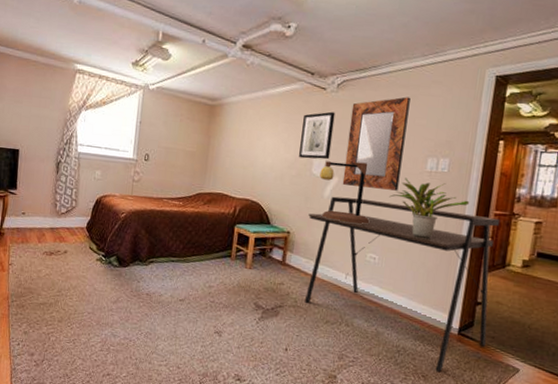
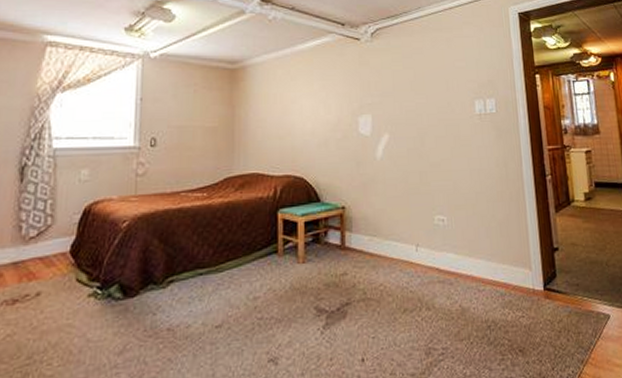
wall art: present [299,111,336,160] -> none [341,63,376,118]
desk: present [304,196,501,372] -> none [363,153,572,340]
table lamp: present [319,161,370,224] -> none [368,114,431,184]
home mirror: present [342,96,411,191] -> none [390,40,452,141]
potted plant: present [389,177,470,239] -> none [445,124,523,187]

